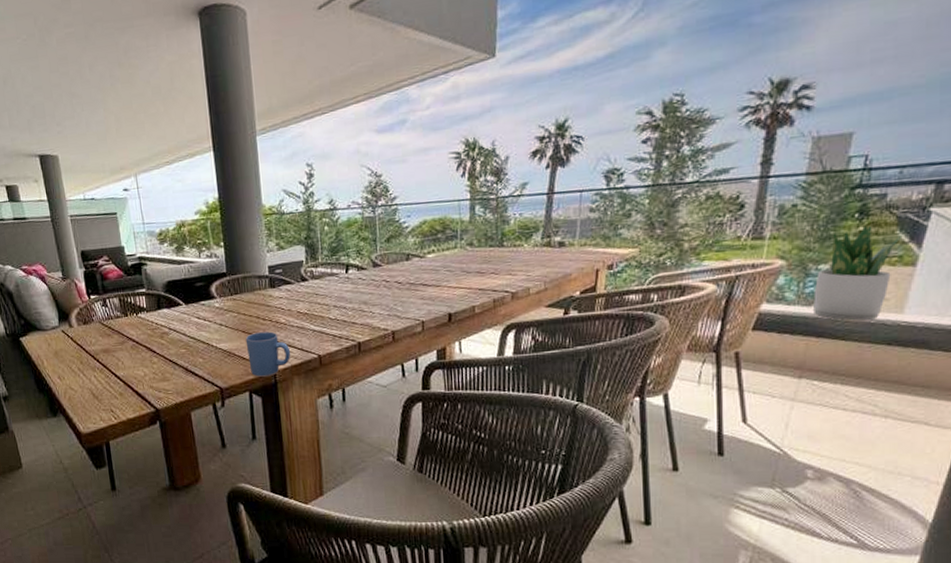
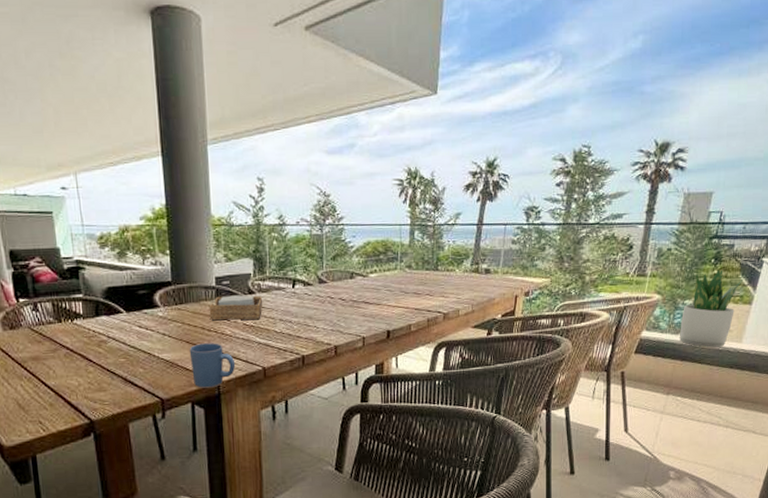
napkin holder: none [263,282,317,310] -> present [209,295,263,321]

